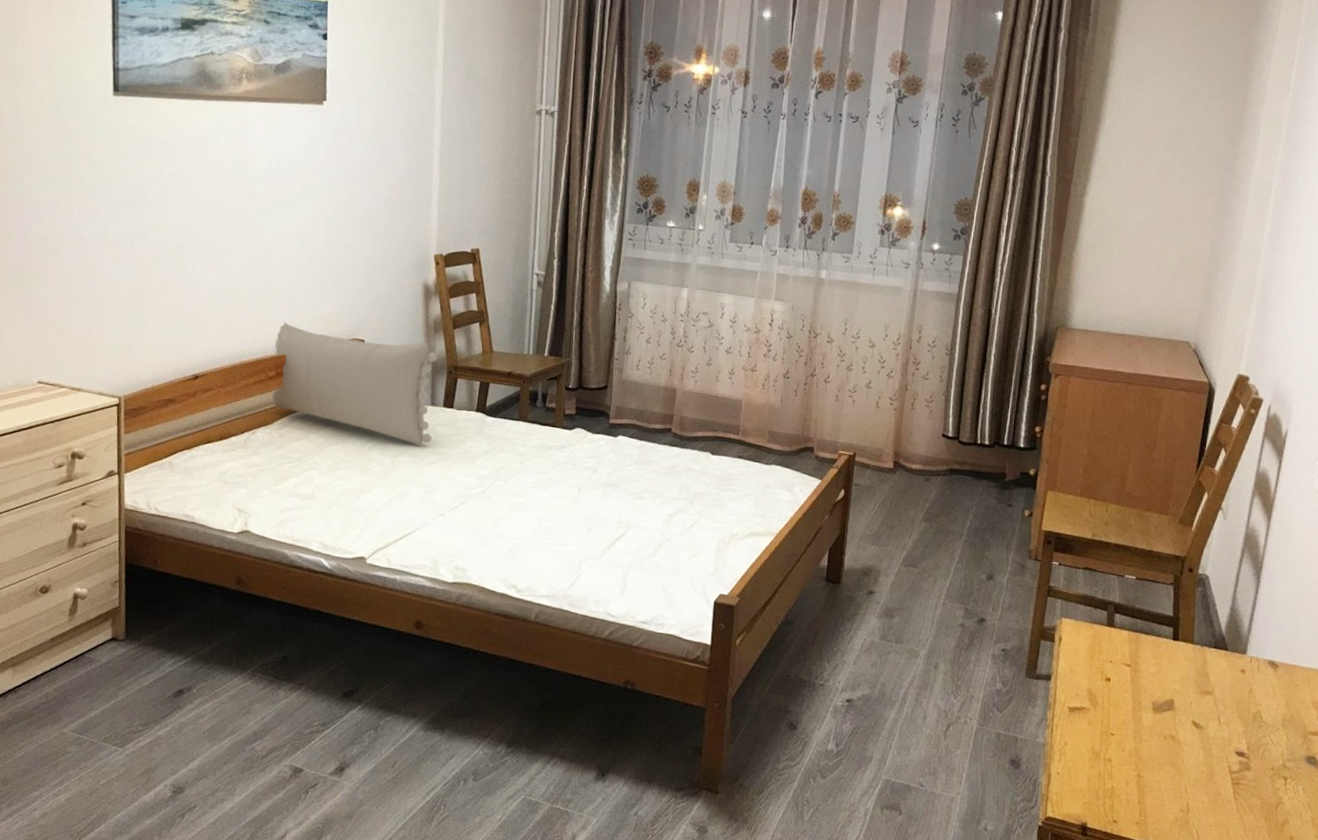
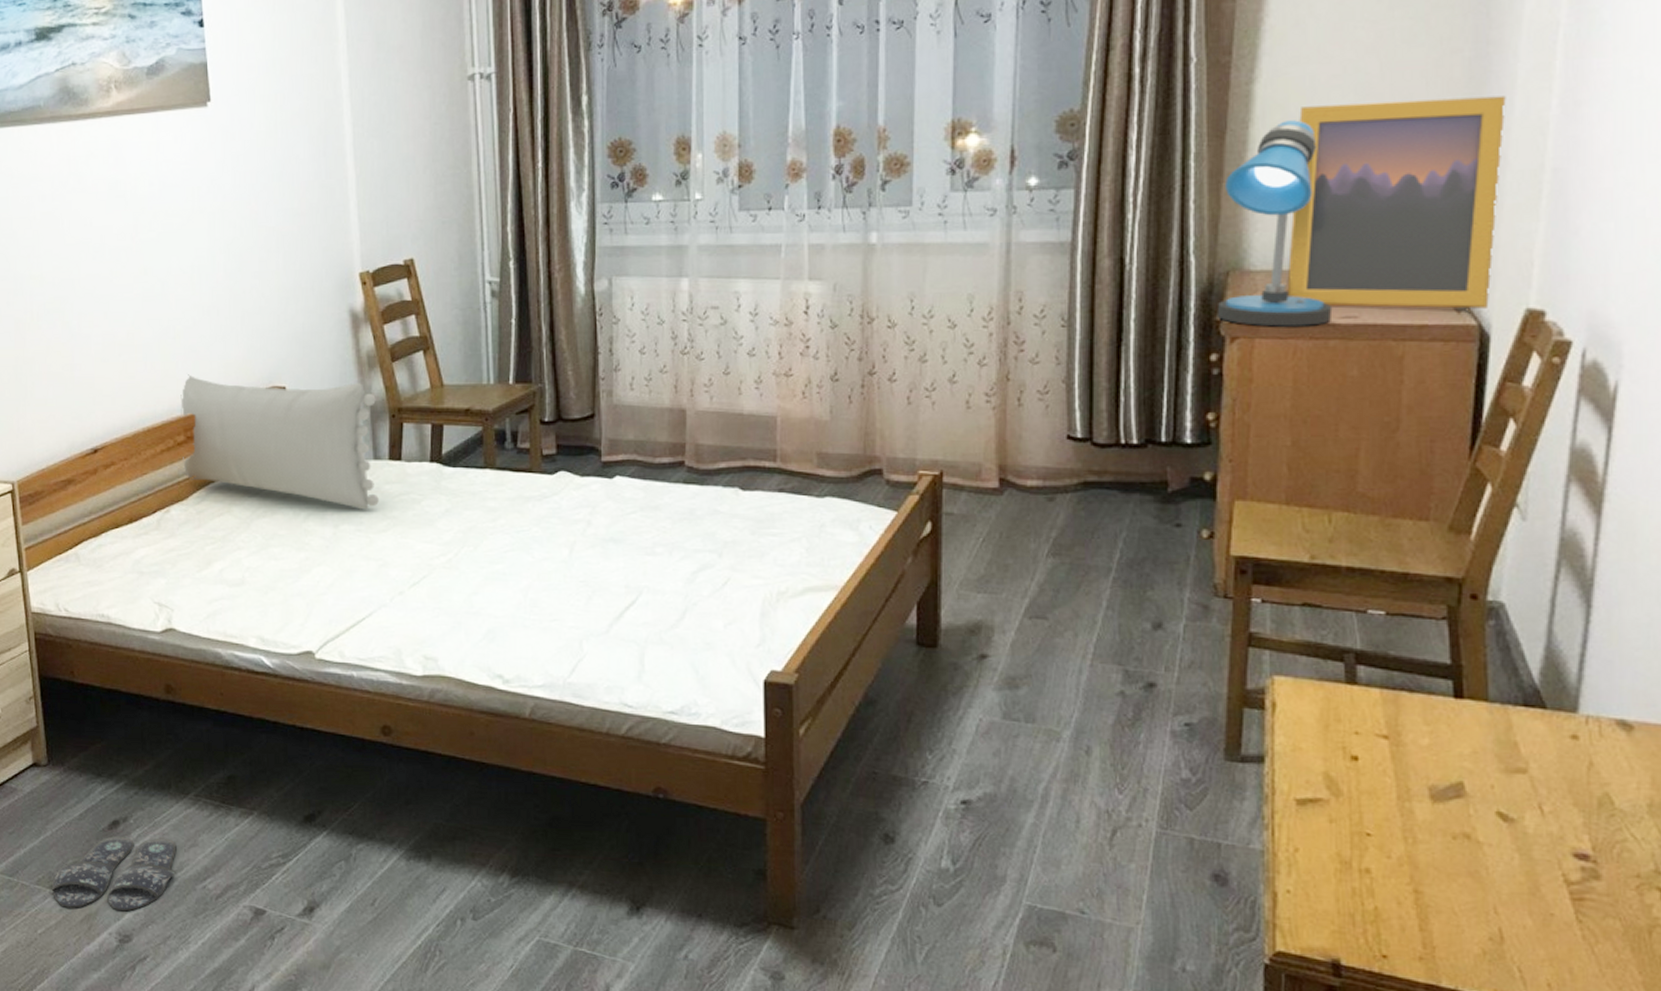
slippers: none [117,703,232,768] -> present [52,836,177,912]
desk lamp: none [1047,225,1121,372] -> present [1216,120,1333,327]
picture frame: none [1093,217,1238,371] -> present [1286,95,1506,309]

